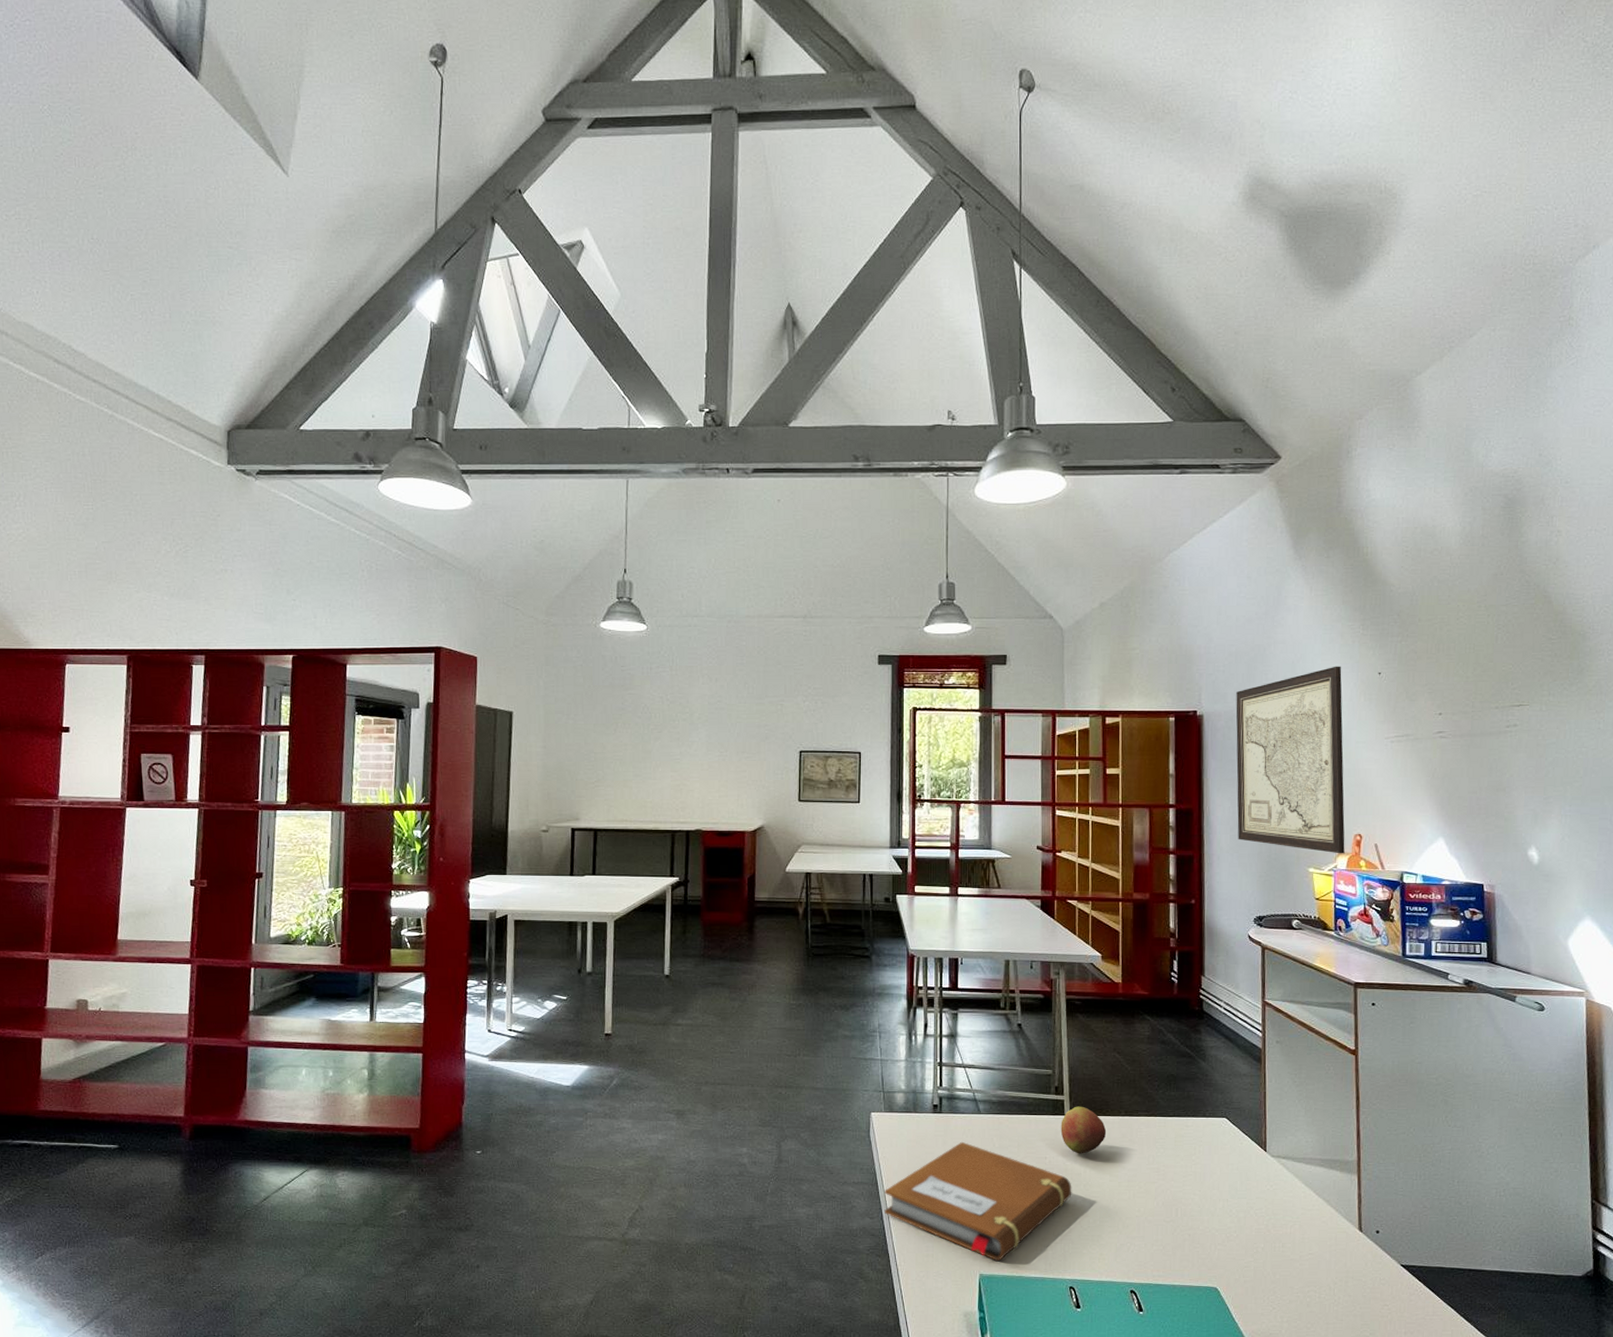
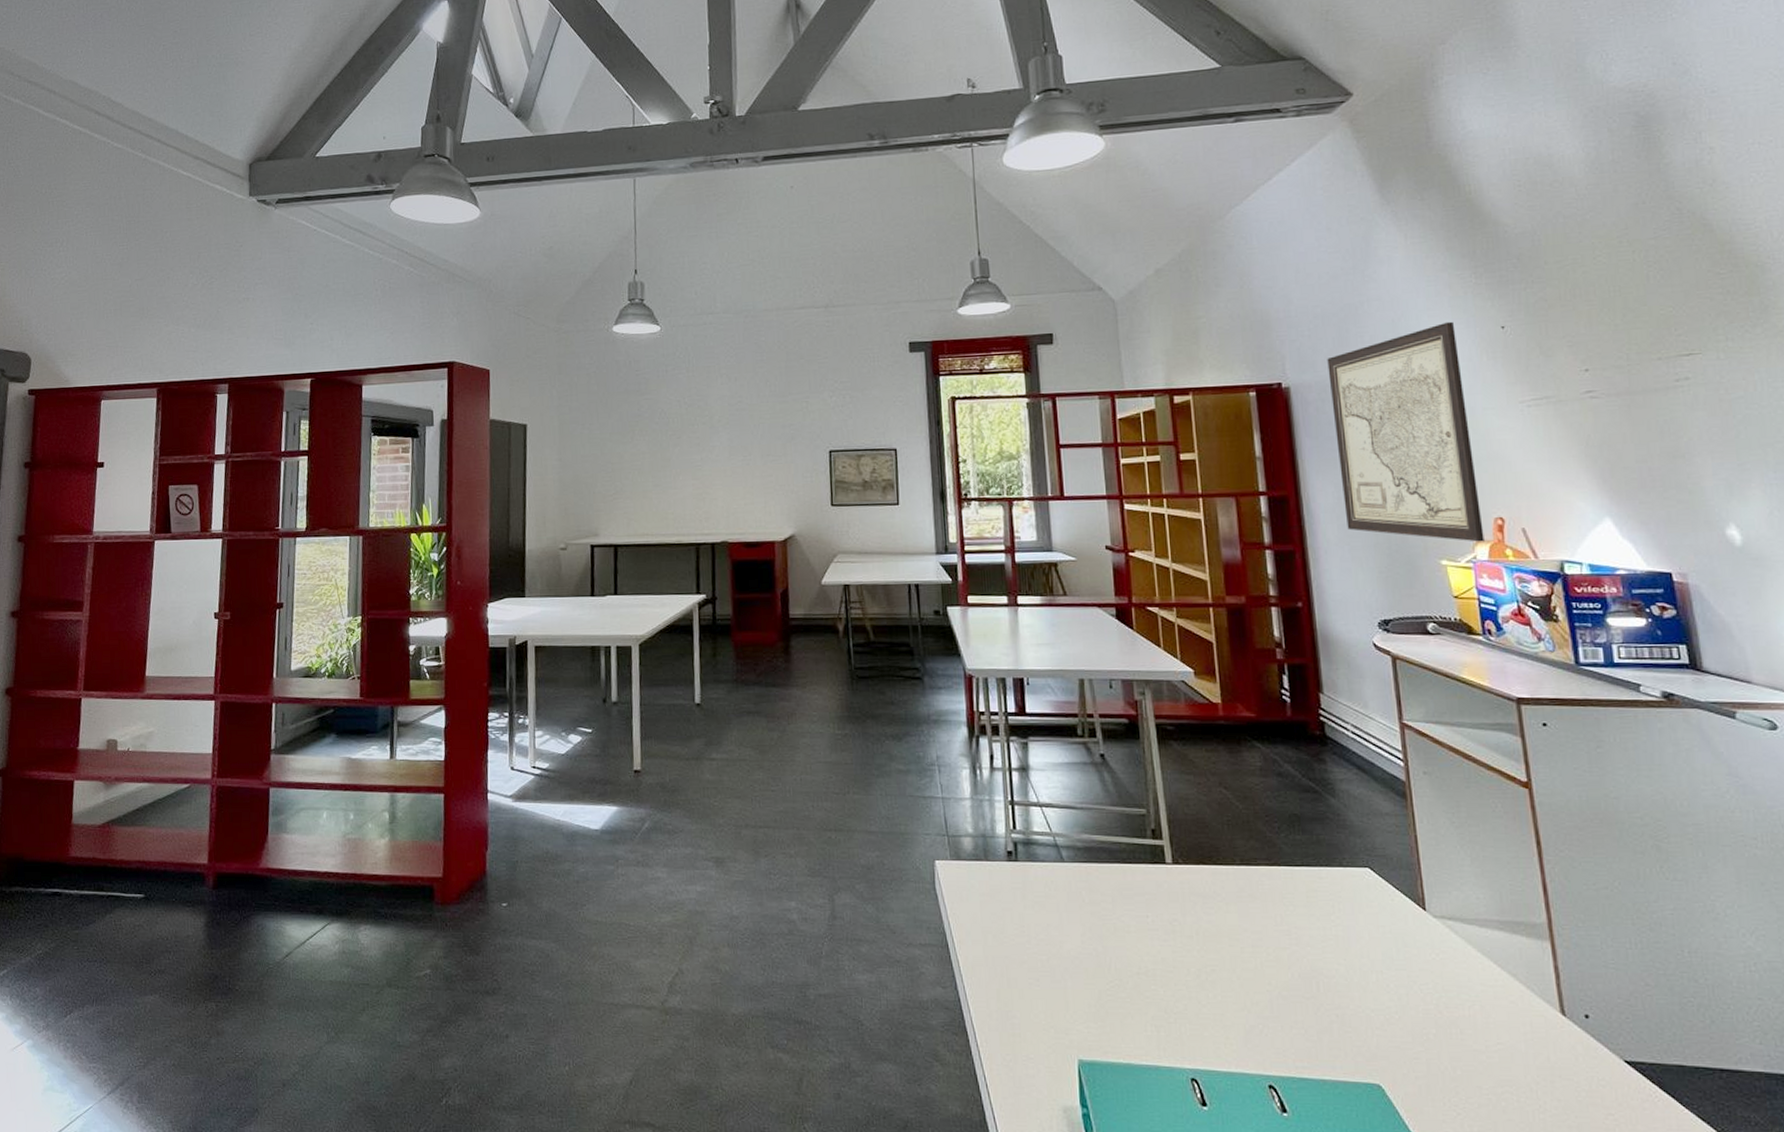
notebook: present [885,1141,1072,1261] -> none [957,895,1184,1043]
apple: present [1060,1106,1107,1154] -> none [1162,853,1220,912]

